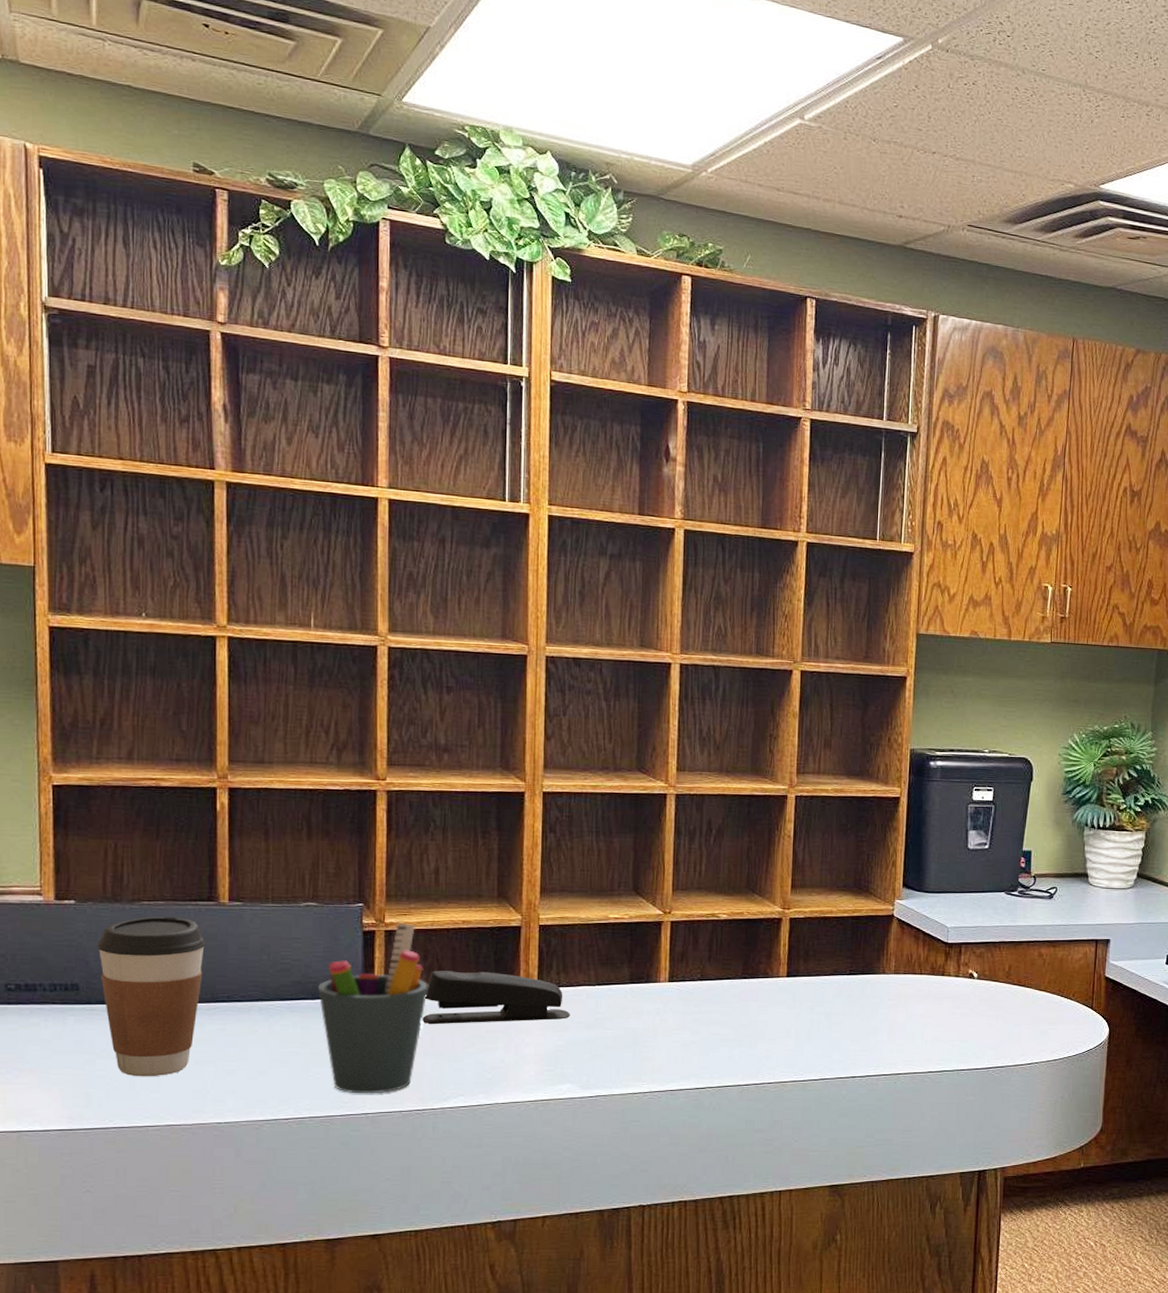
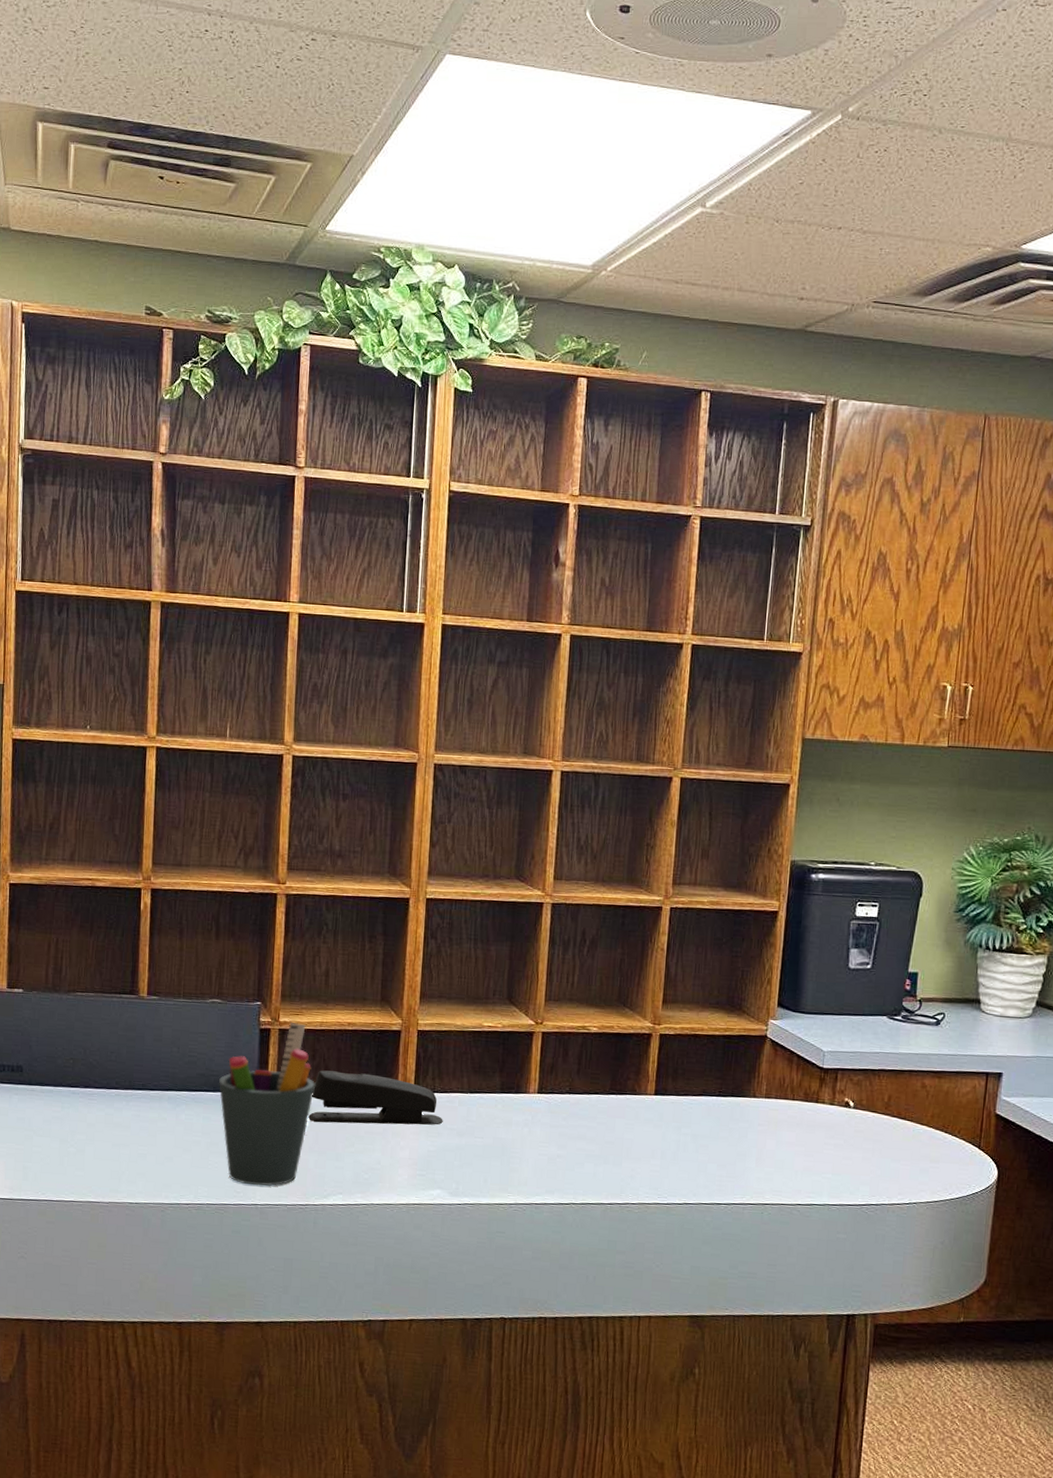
coffee cup: present [96,916,206,1077] -> none [38,1007,127,1156]

